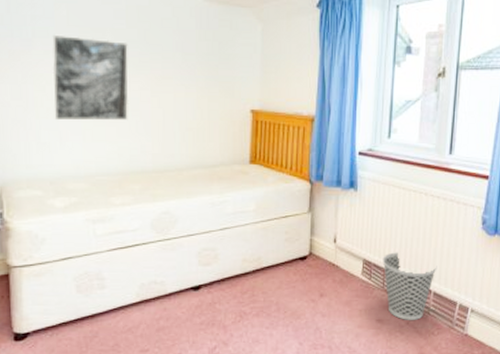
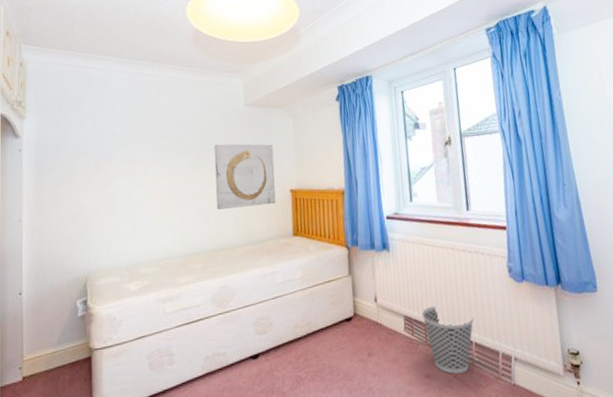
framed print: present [52,34,129,121] -> none [128,145,190,215]
wall art: none [161,45,234,125] -> present [213,144,276,210]

